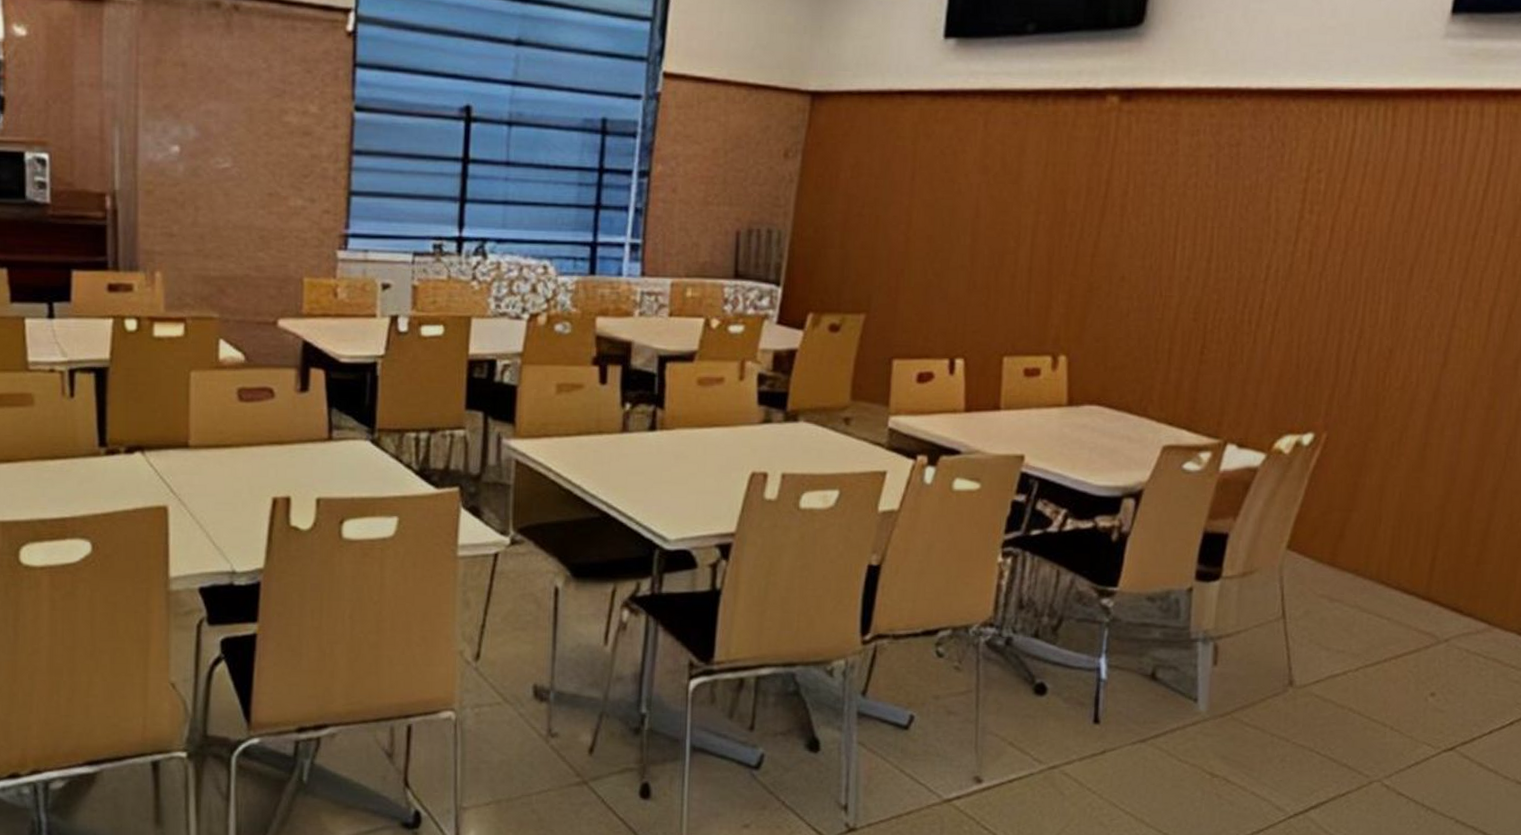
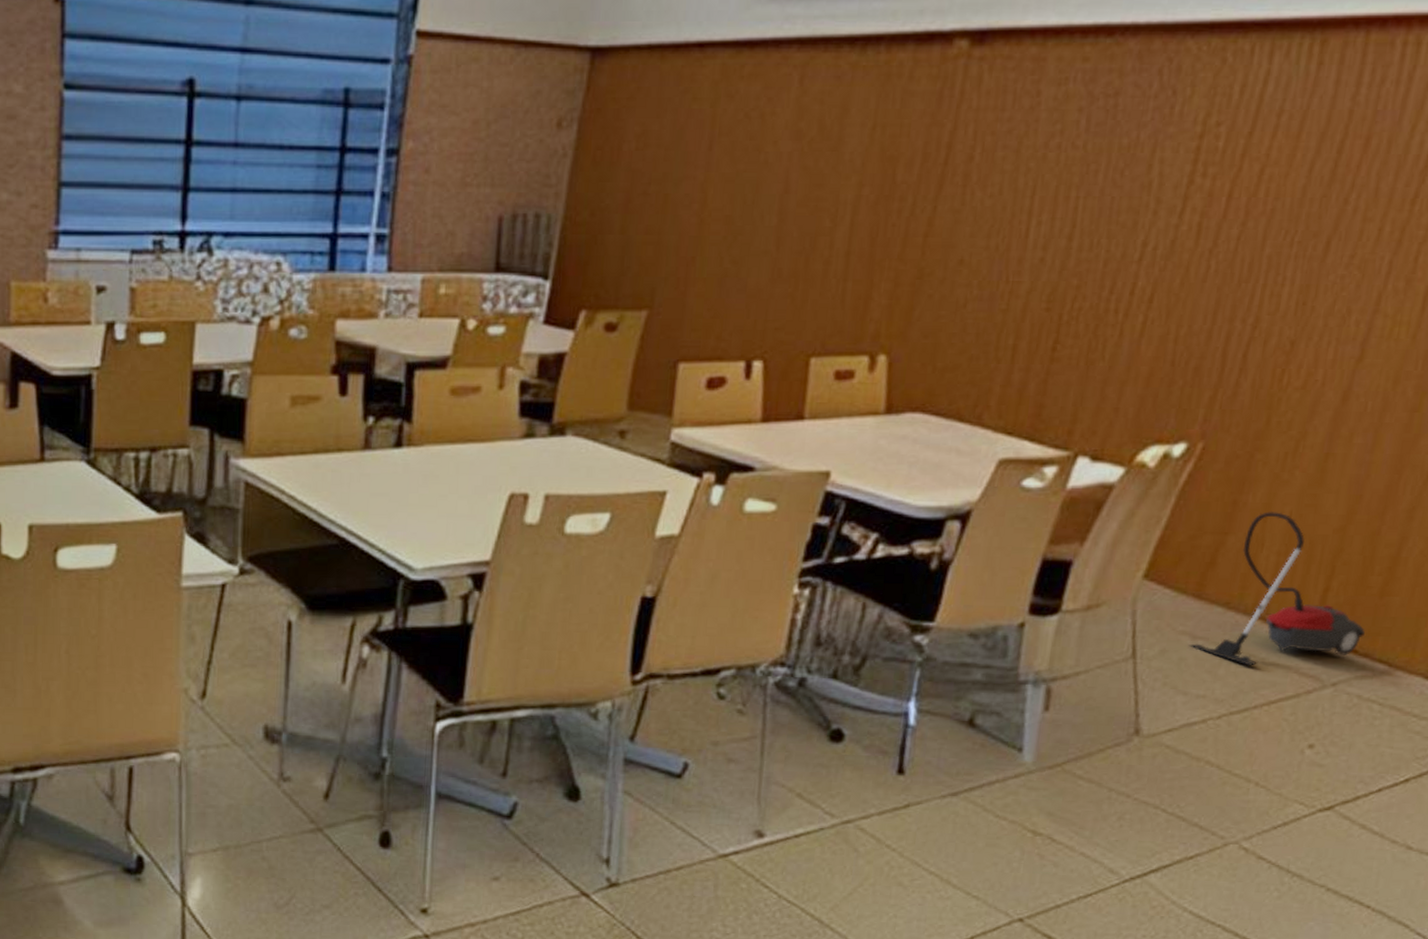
vacuum cleaner: none [1327,492,1467,625] -> present [1188,512,1365,666]

